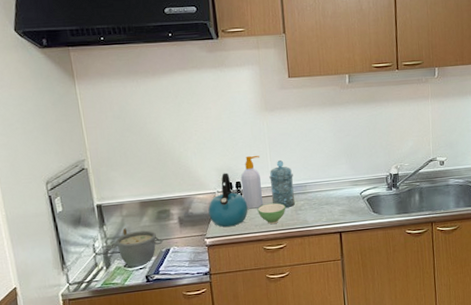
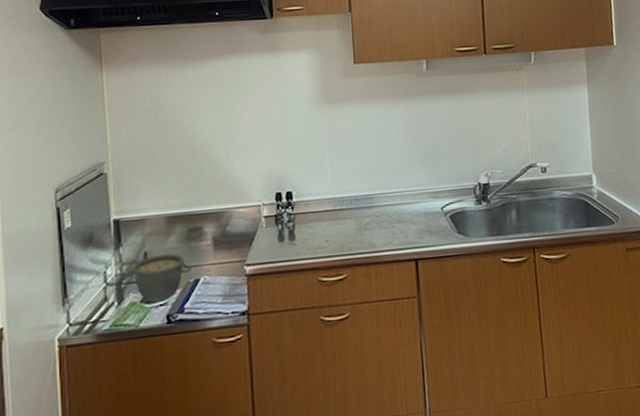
kettle: present [208,172,248,227] -> none [250,180,300,251]
soap bottle: present [240,155,263,209] -> none [292,158,319,227]
bowl: present [257,203,286,225] -> none [312,219,348,249]
canister: present [269,159,295,208] -> none [328,164,359,226]

